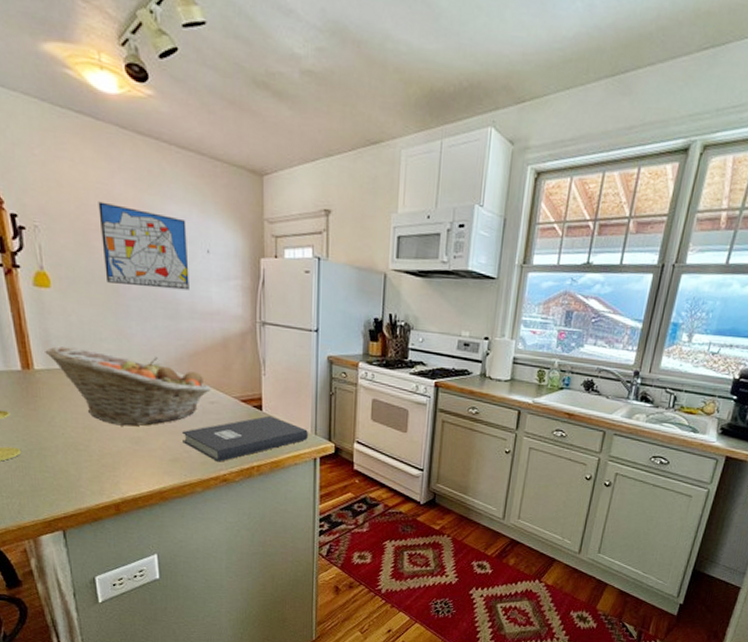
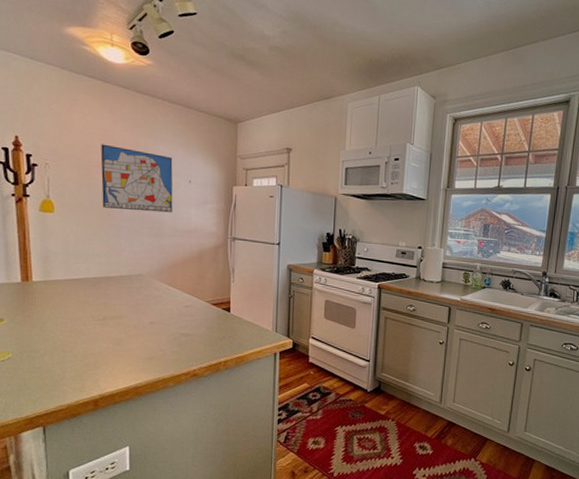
fruit basket: present [45,346,211,426] -> none [44,261,186,329]
book: present [182,415,309,462] -> none [159,316,271,359]

